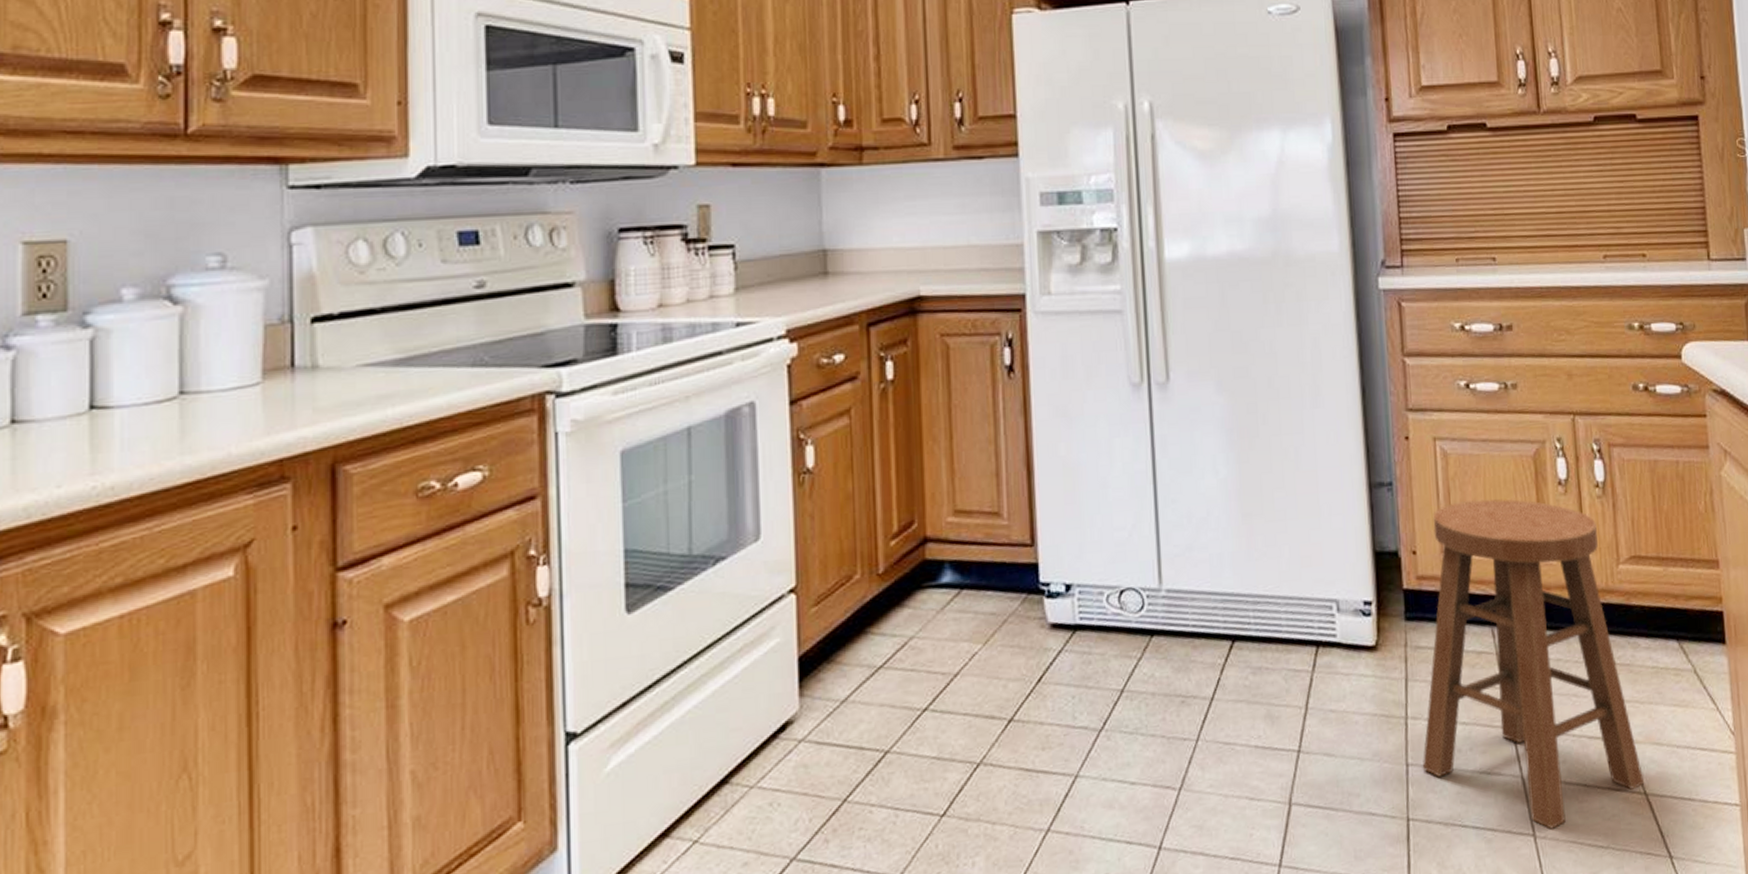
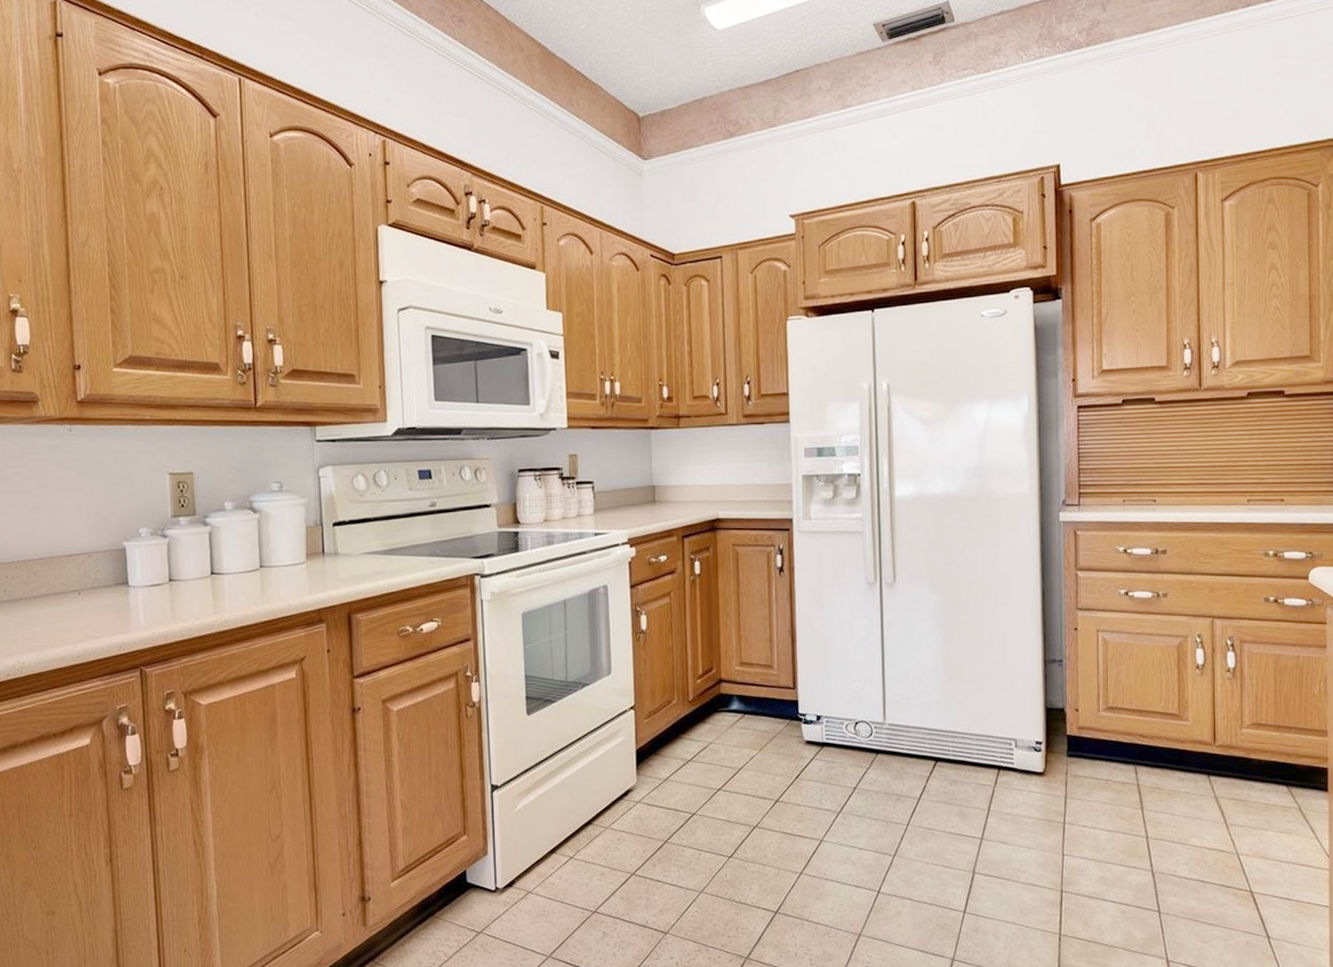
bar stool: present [1422,498,1645,830] -> none [1074,675,1251,909]

